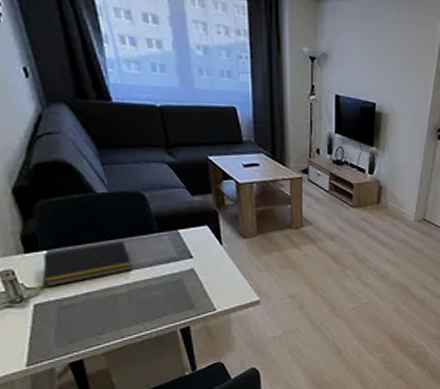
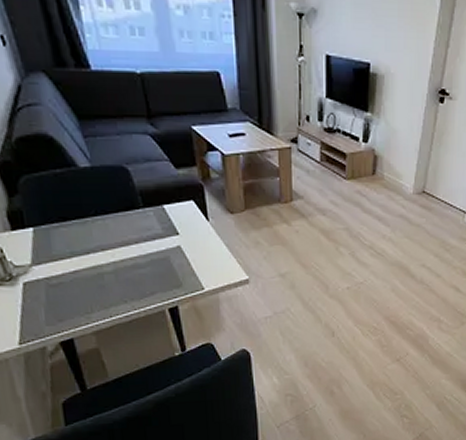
notepad: present [43,240,132,287] -> none [30,216,118,265]

